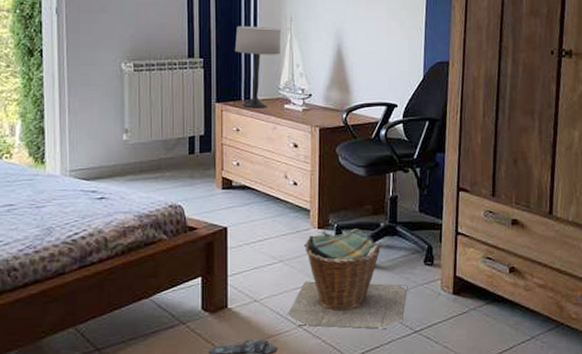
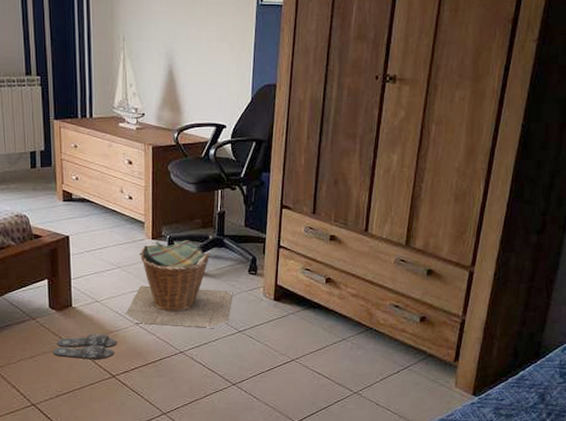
table lamp: present [234,26,281,108] -> none [69,44,115,126]

